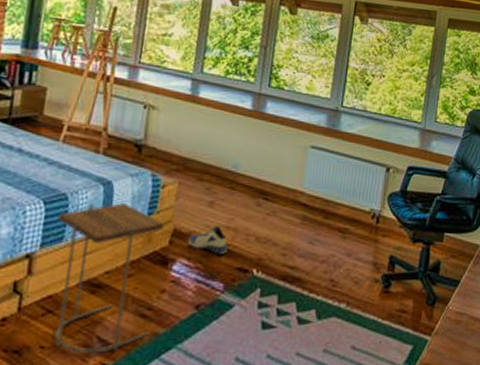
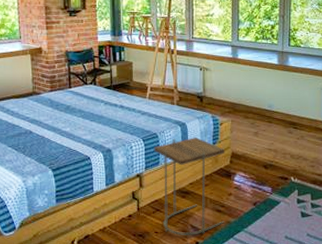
sneaker: present [187,226,227,254] -> none [242,149,271,168]

